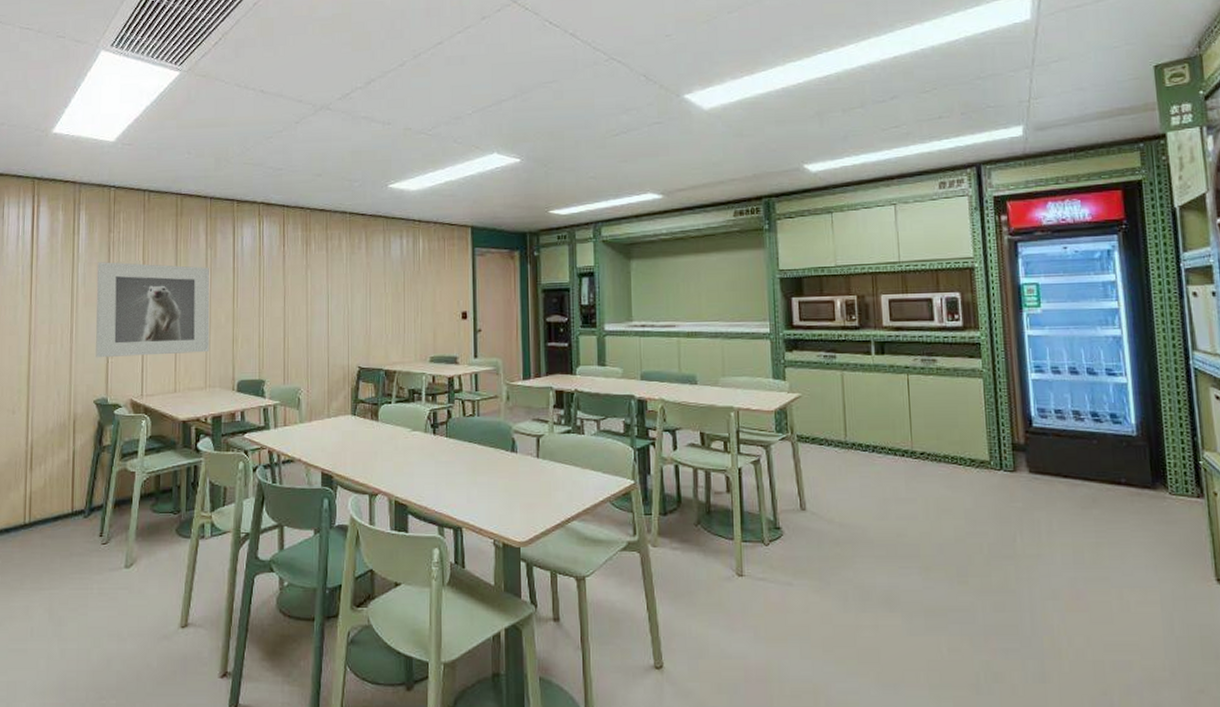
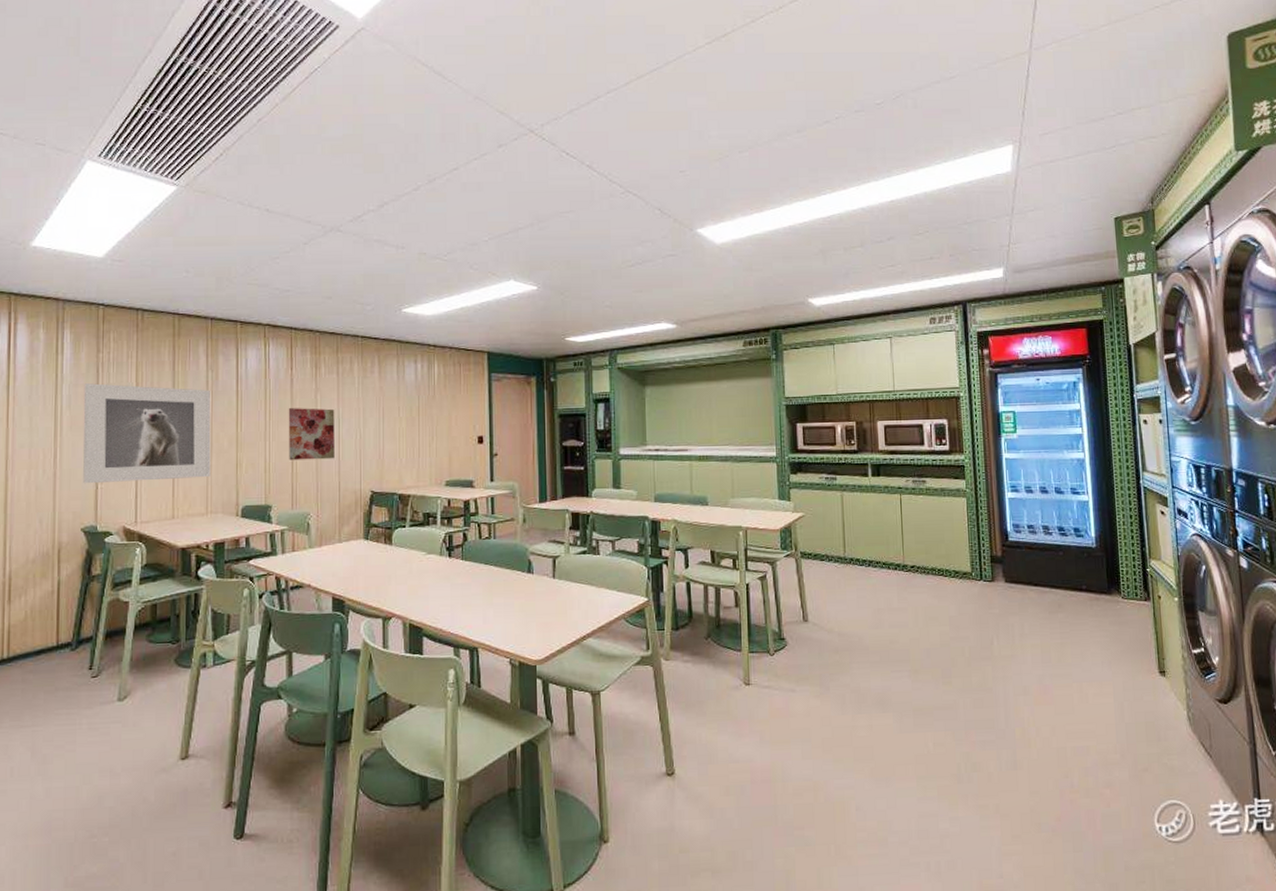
wall art: none [280,284,324,336] -> present [288,408,335,461]

